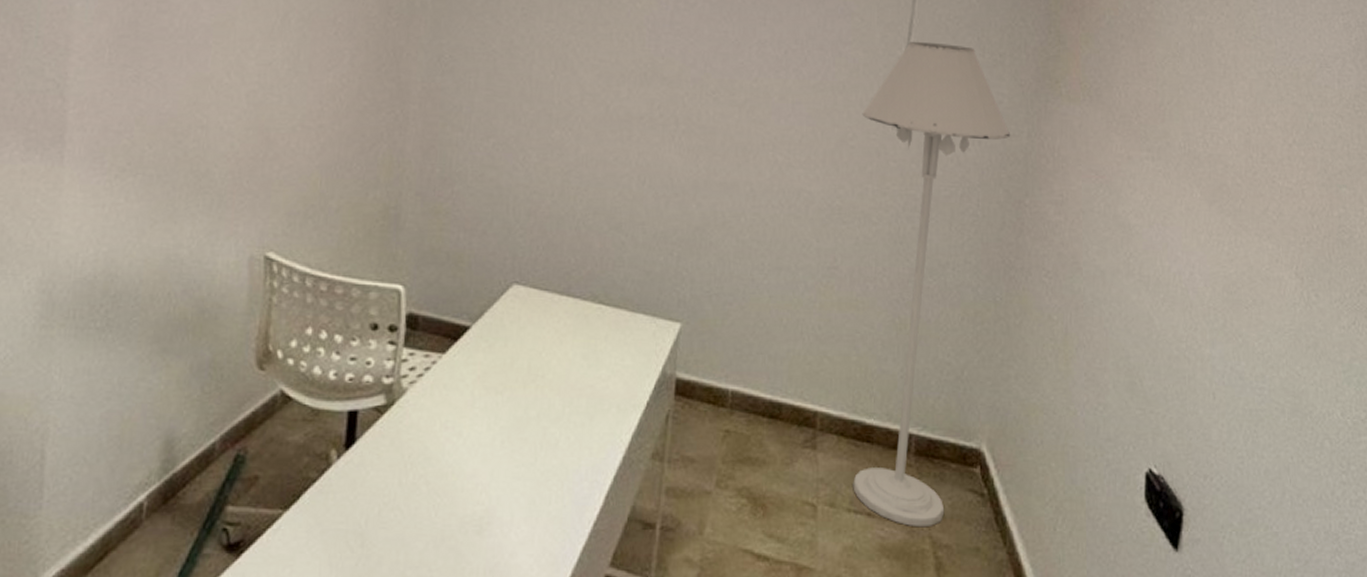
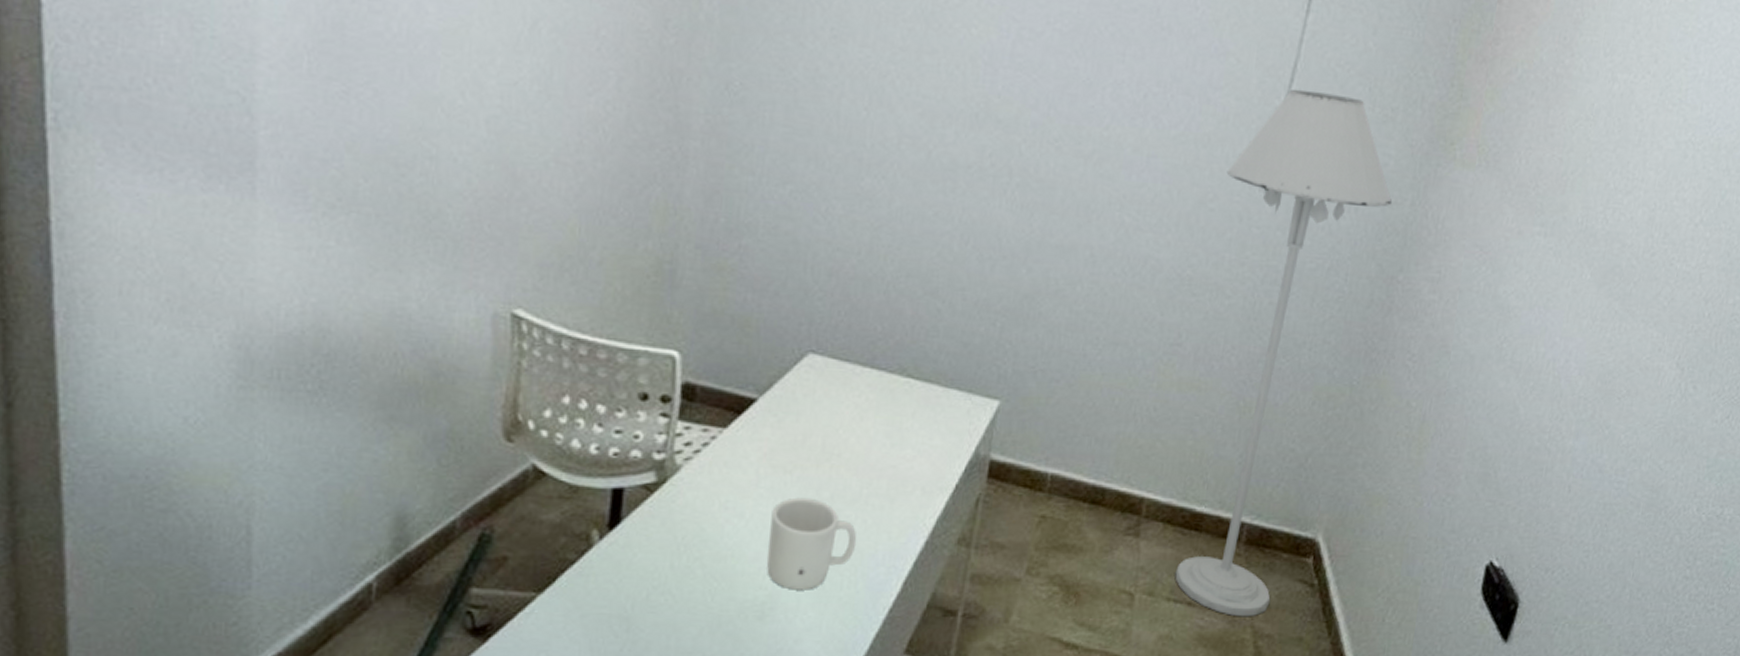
mug: none [482,416,562,505] -> present [766,497,857,590]

